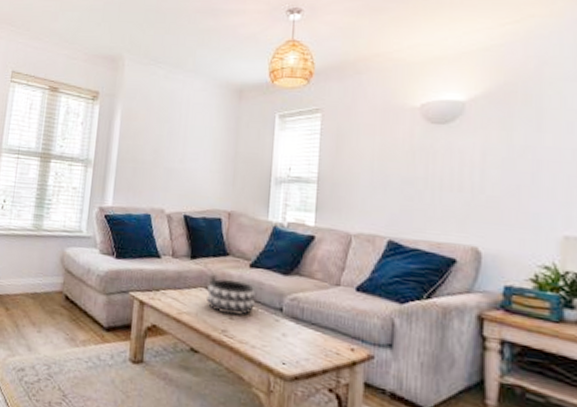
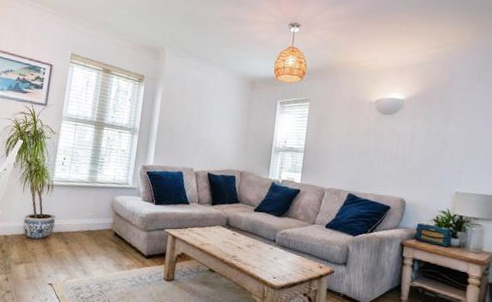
decorative bowl: present [205,279,255,315] -> none [221,220,257,245]

